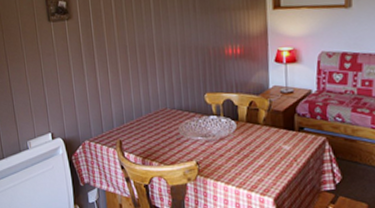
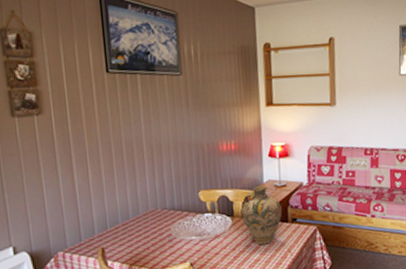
jug: none [245,91,289,152] -> present [241,186,283,246]

